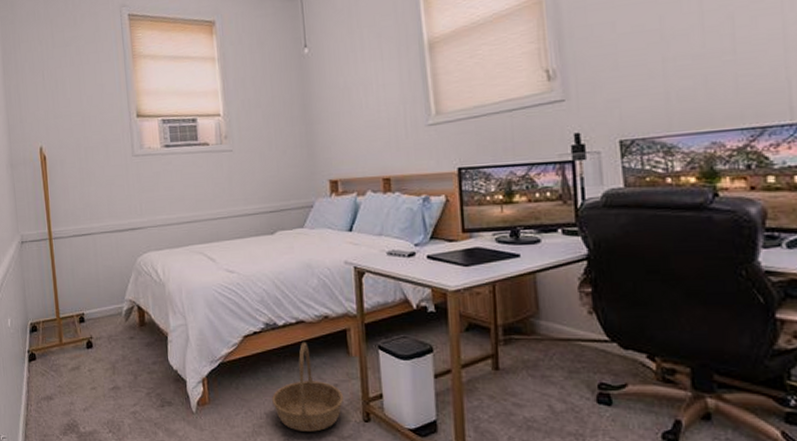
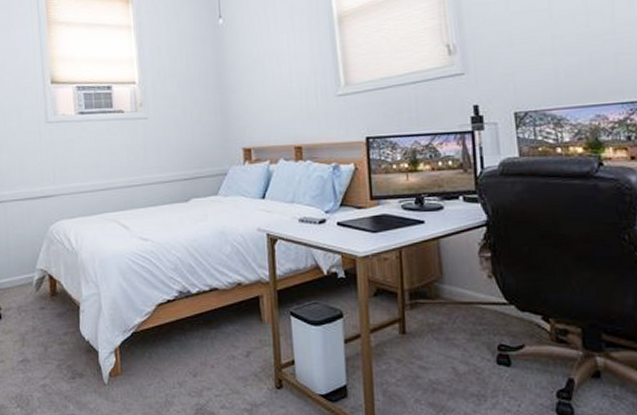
basket: present [272,342,344,432] -> none [185,309,257,400]

